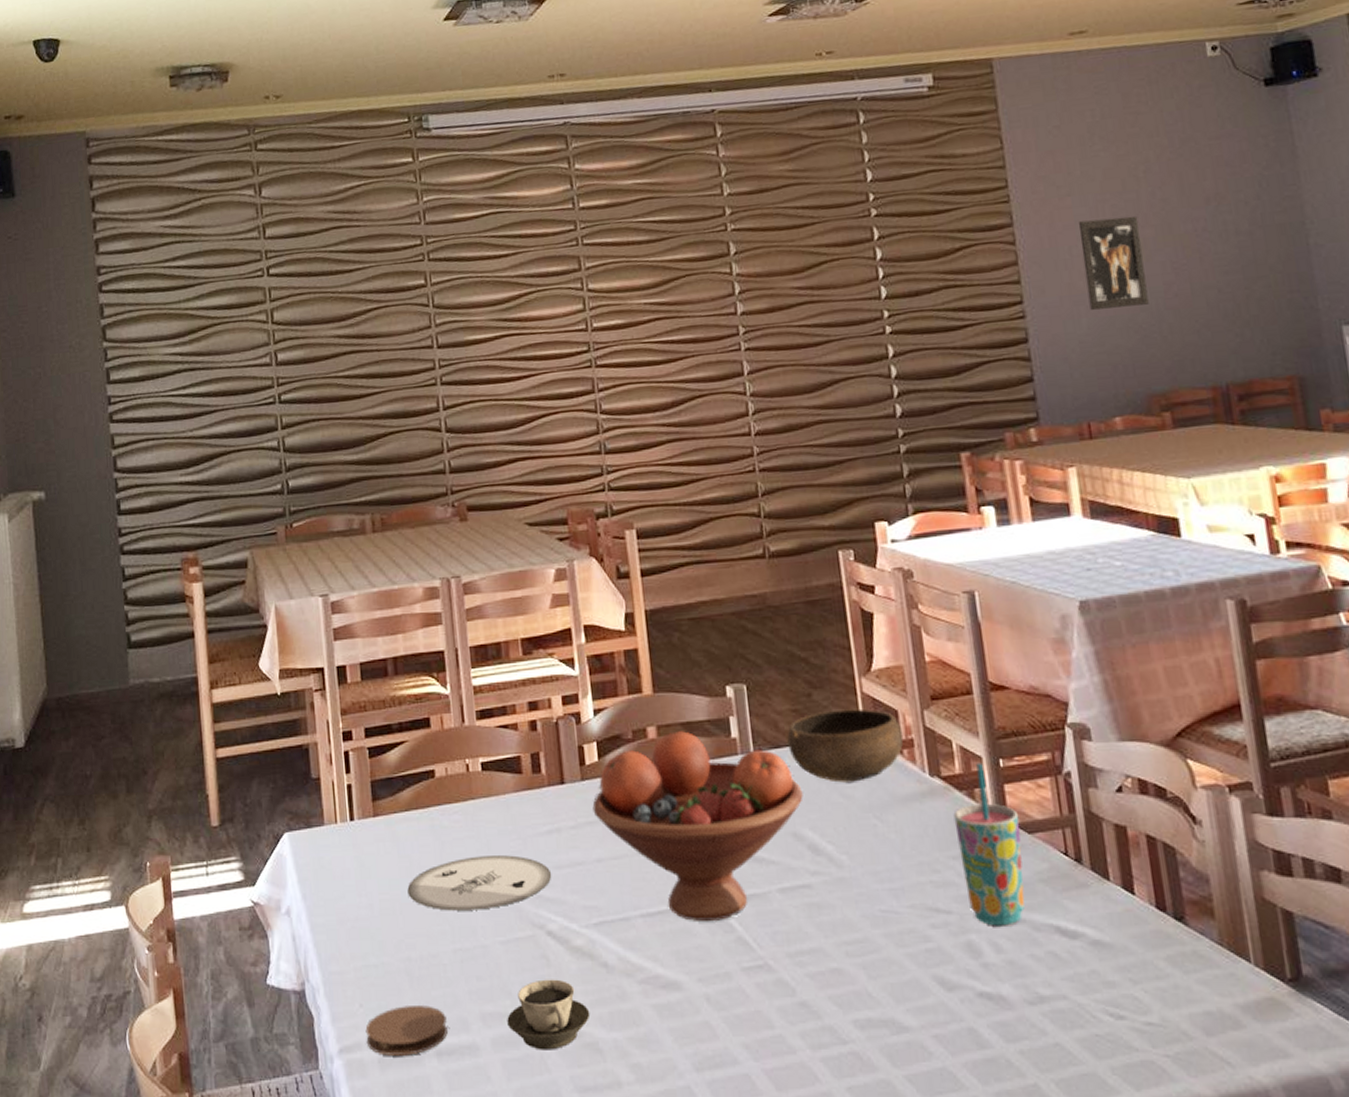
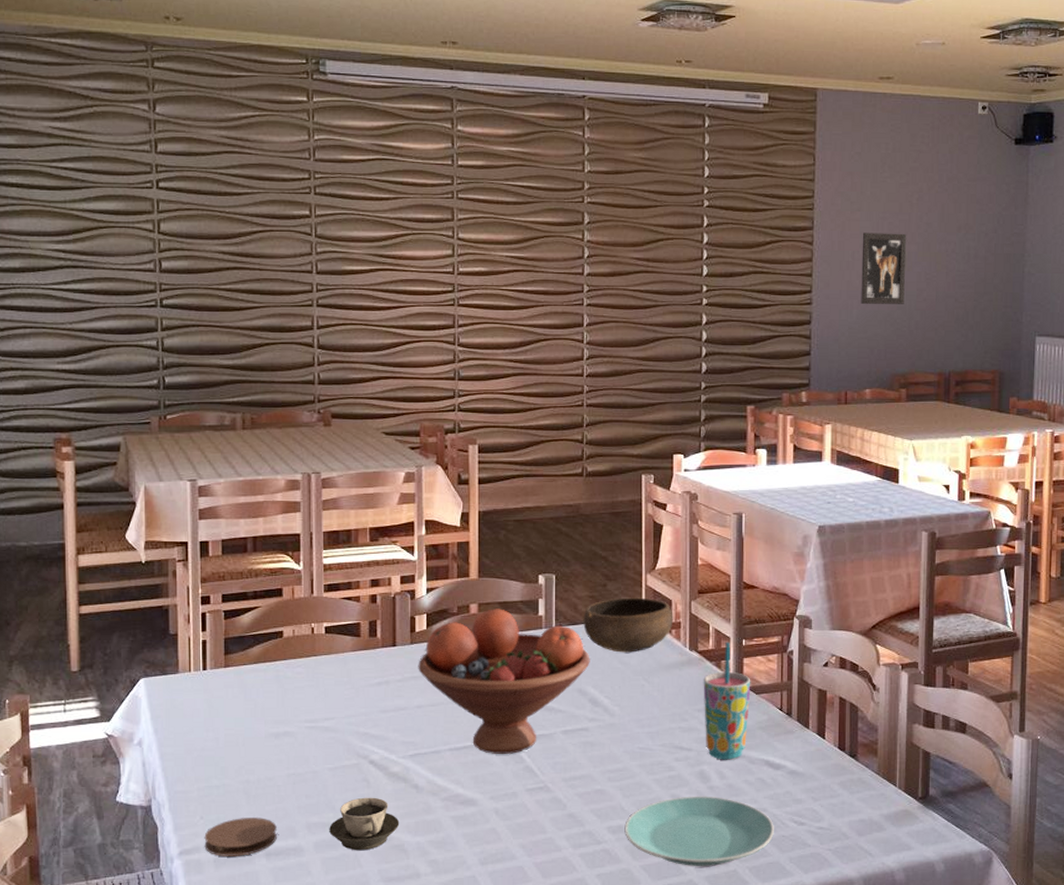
plate: present [407,855,552,911] -> none [251,701,378,744]
plate: none [875,977,1083,1077] -> present [624,796,774,866]

